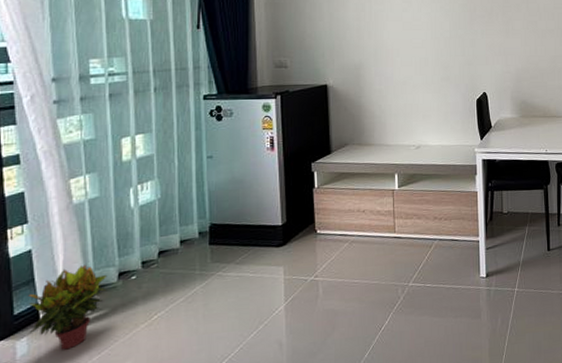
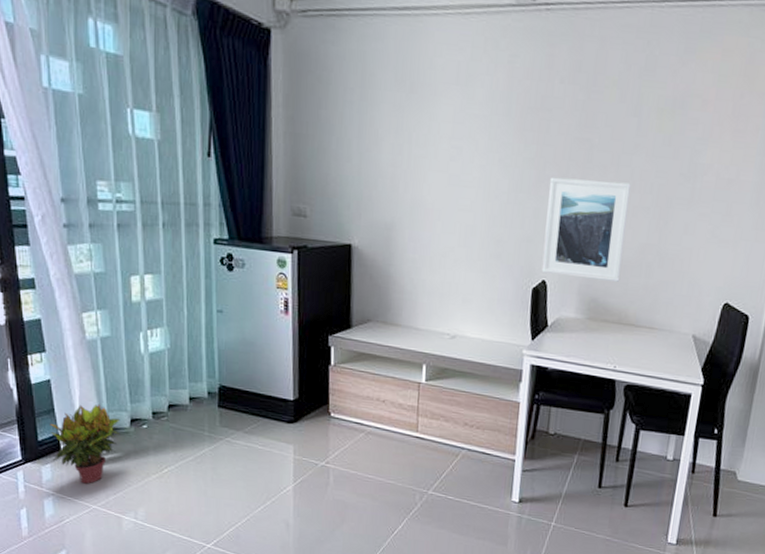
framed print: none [480,14,541,87] -> present [541,177,631,282]

